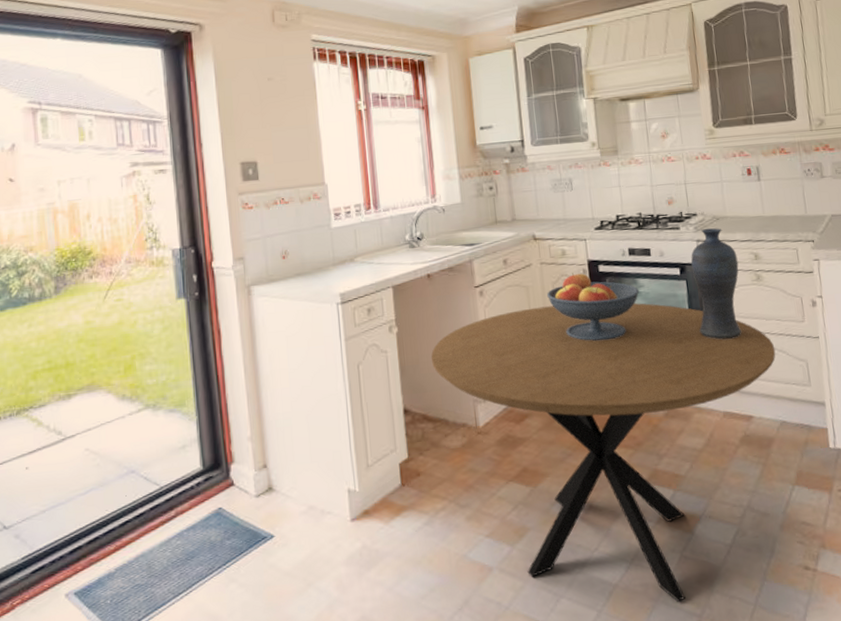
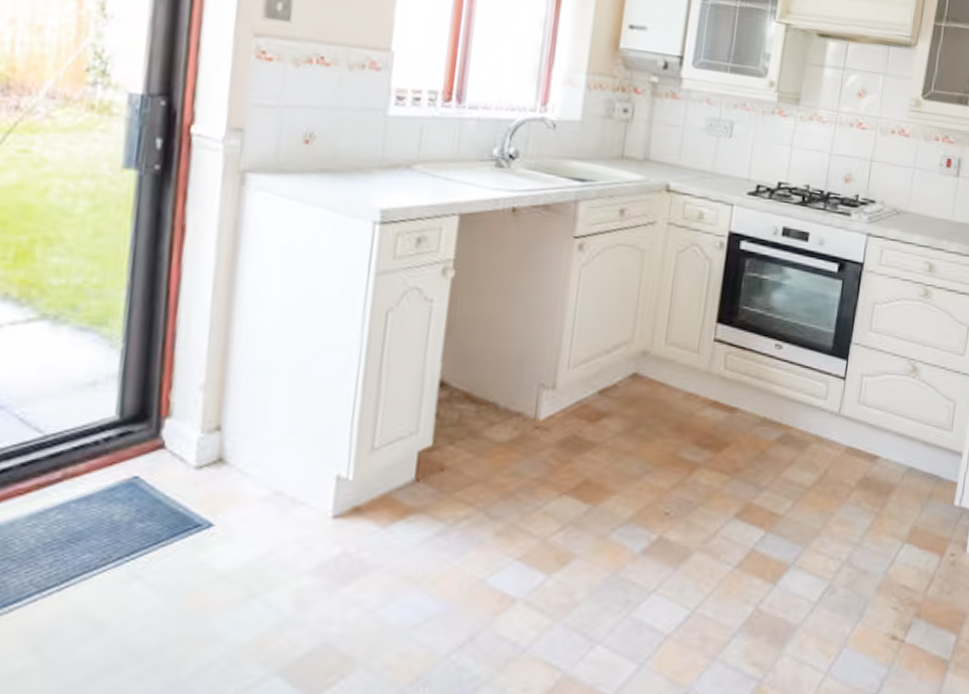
dining table: present [431,303,776,602] -> none [492,278,924,662]
fruit bowl: present [547,272,640,341] -> none [667,243,784,337]
vase: present [690,228,742,340] -> none [843,221,910,361]

